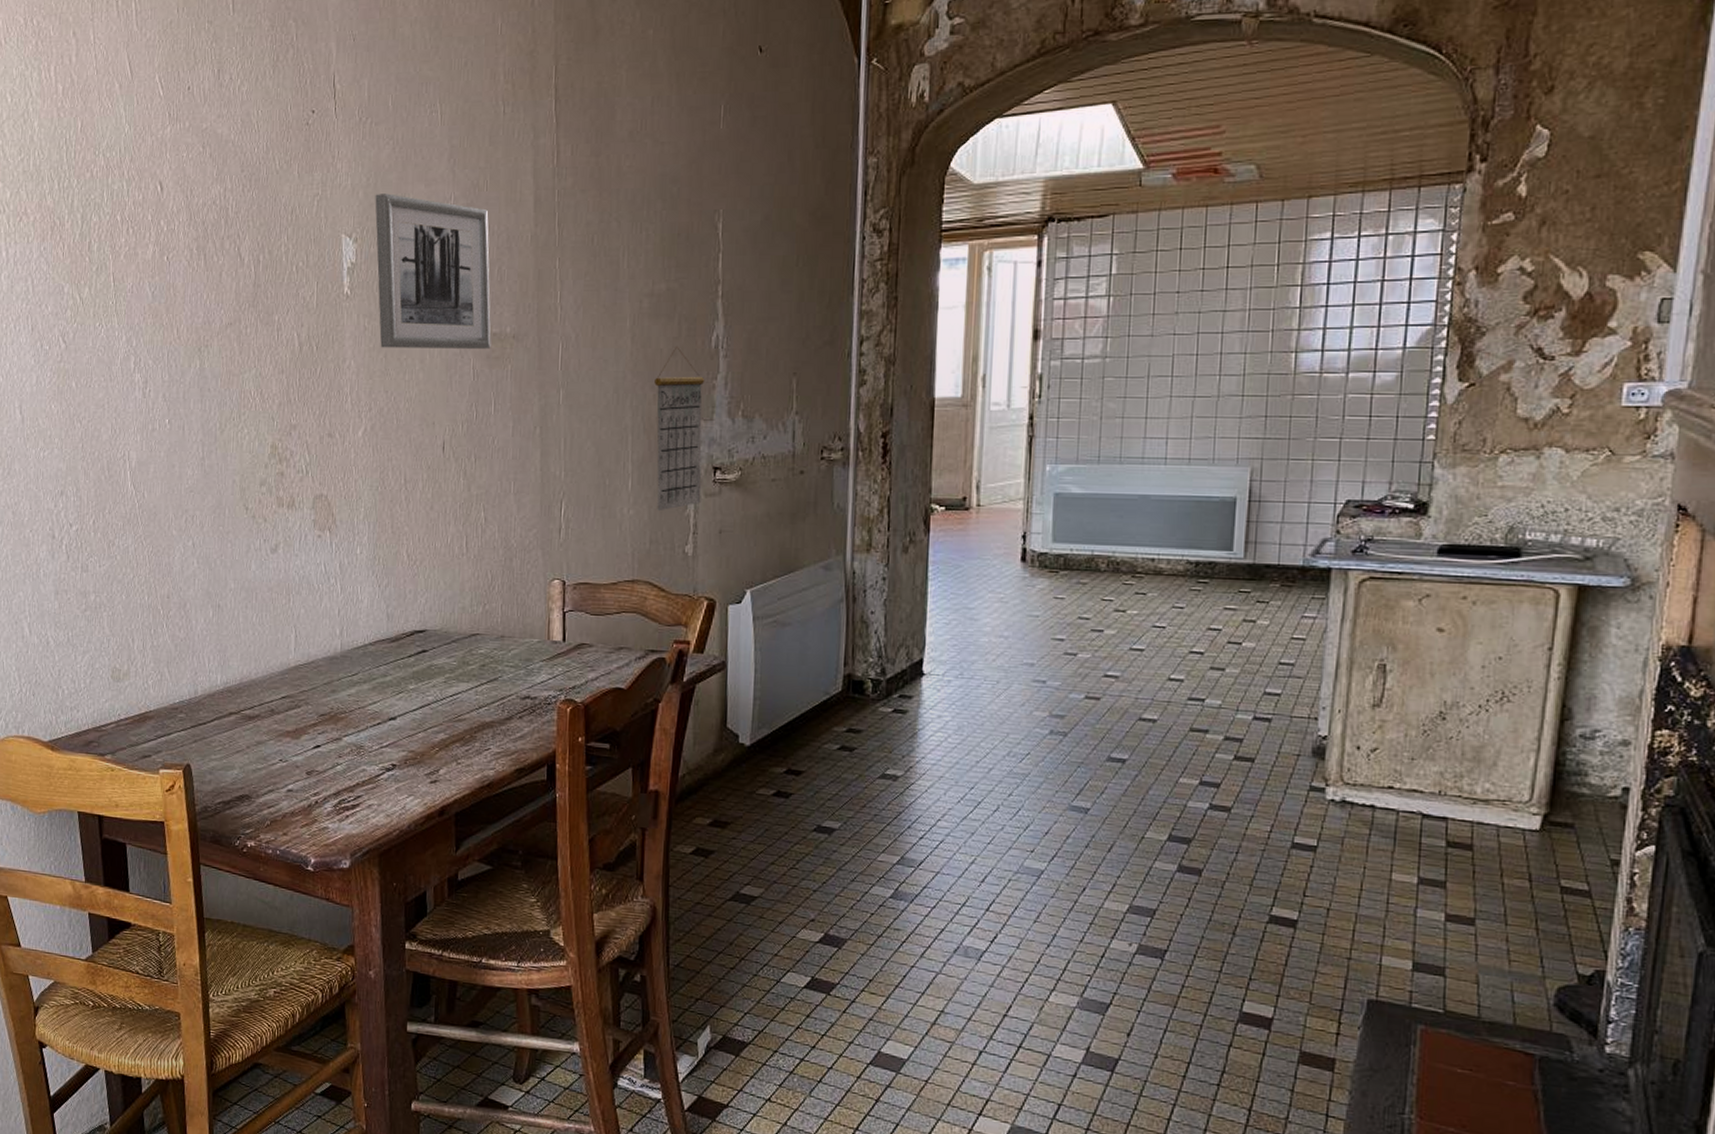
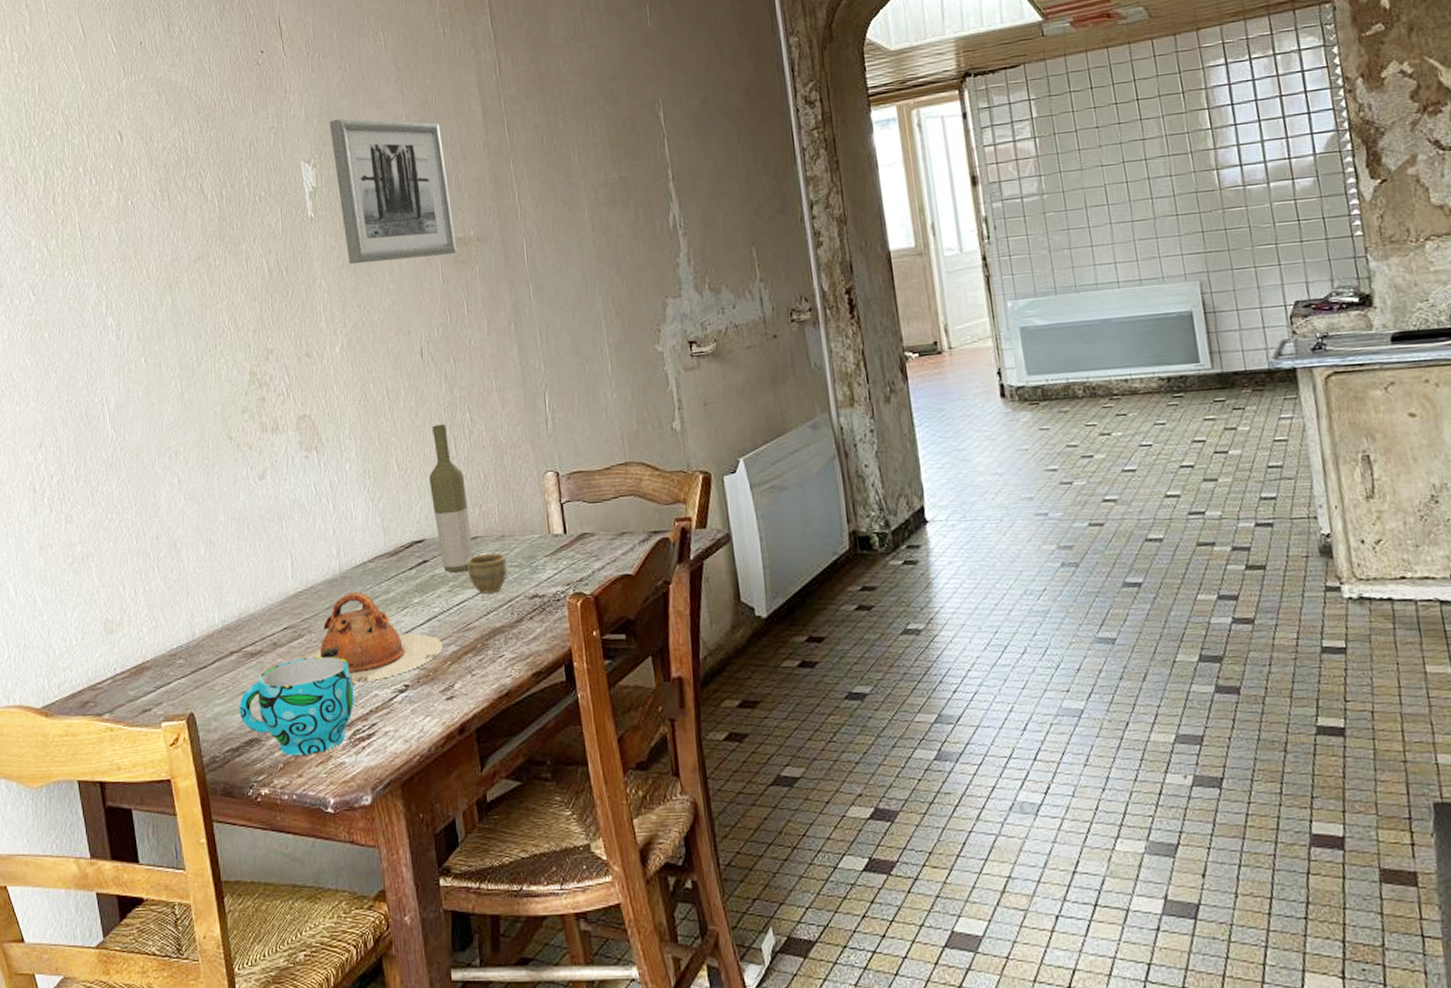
cup: none [233,726,344,816] -> present [239,655,355,755]
teapot: none [301,671,433,757] -> present [306,592,443,683]
bottle: none [437,520,472,666] -> present [429,424,473,573]
cup: none [464,651,504,690] -> present [466,553,507,594]
calendar: present [654,345,705,511] -> none [620,229,682,391]

